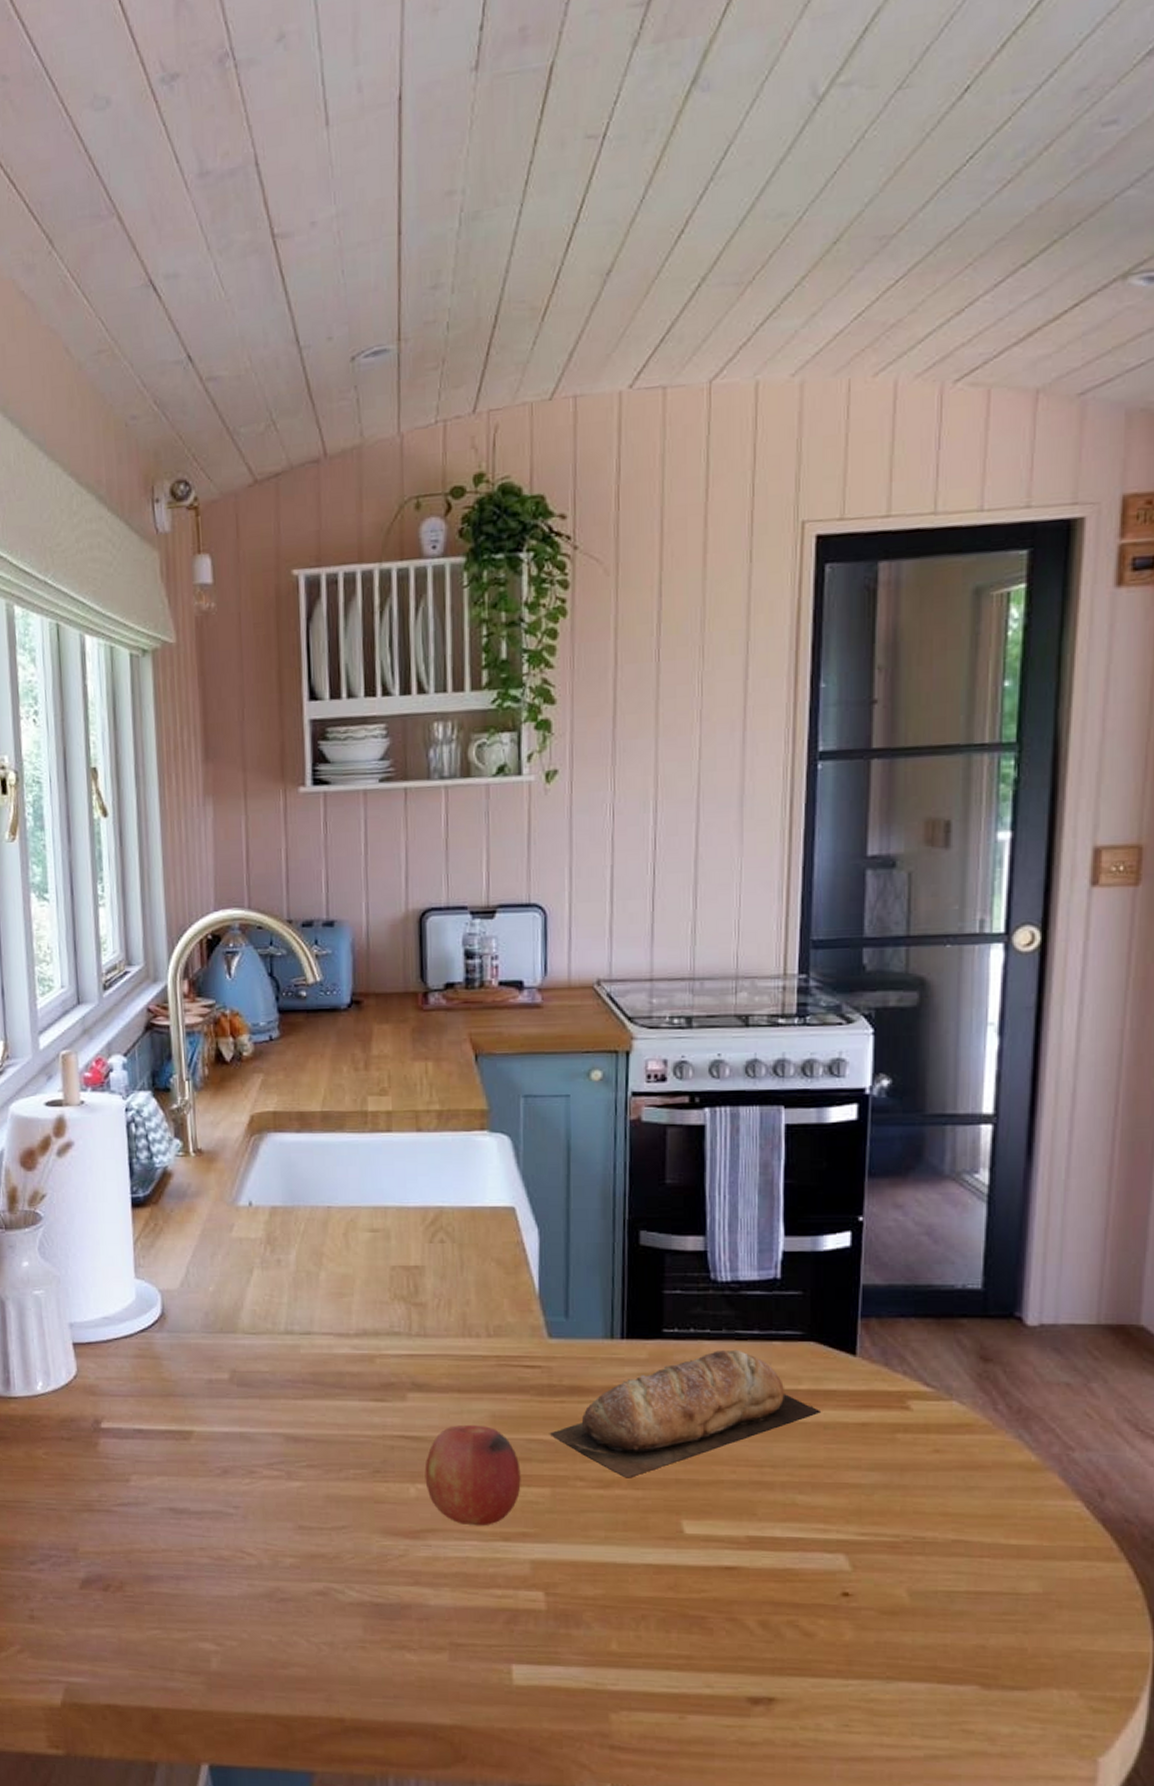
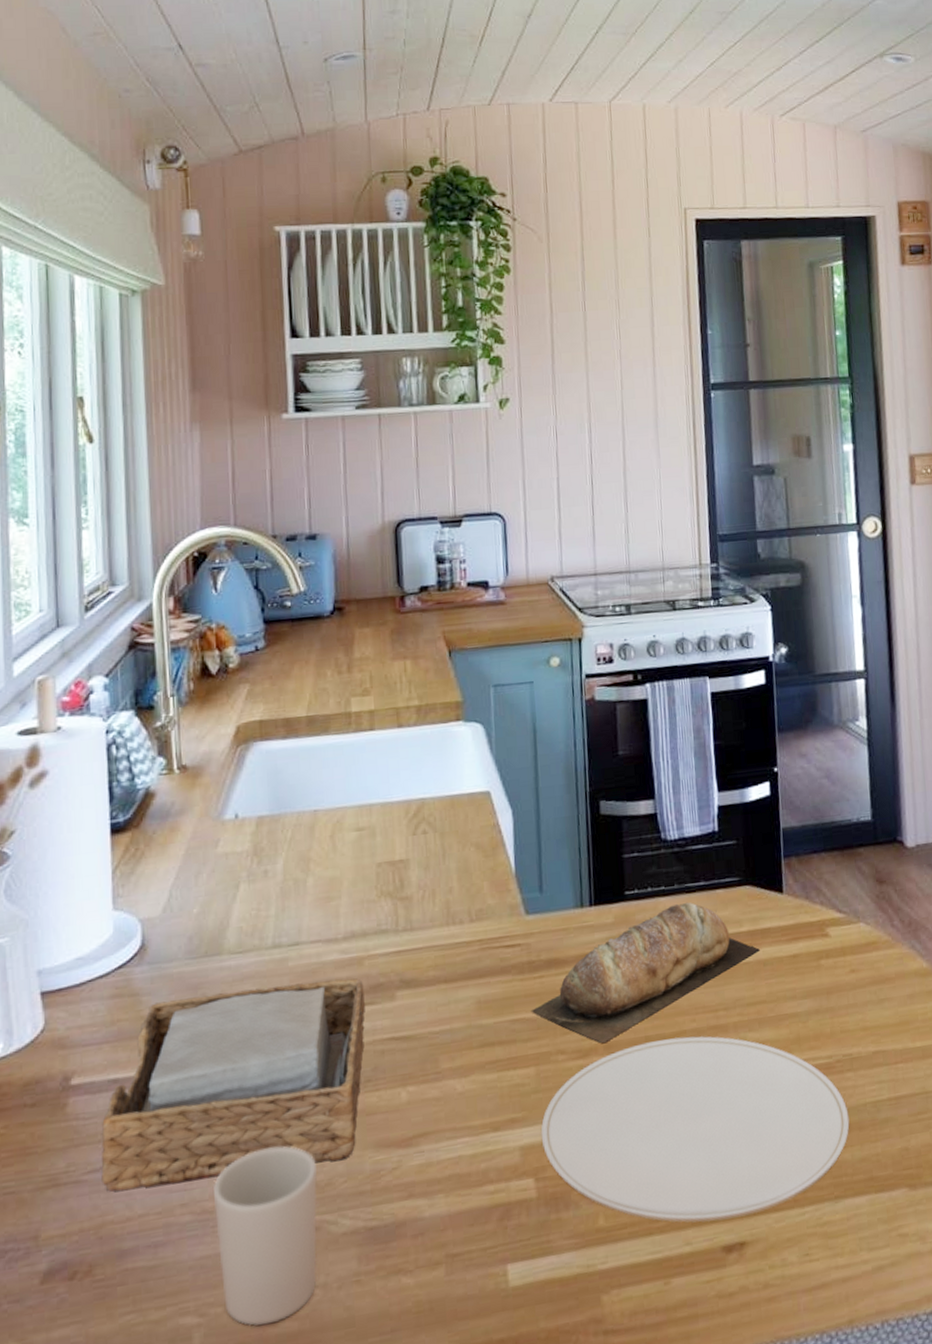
napkin holder: none [128,1368,377,1539] -> present [101,978,366,1192]
mug: none [229,1514,327,1666] -> present [214,1146,318,1327]
fruit: present [424,1424,521,1526] -> none [415,1013,508,1122]
plate: none [553,1485,914,1674] -> present [540,1036,850,1223]

